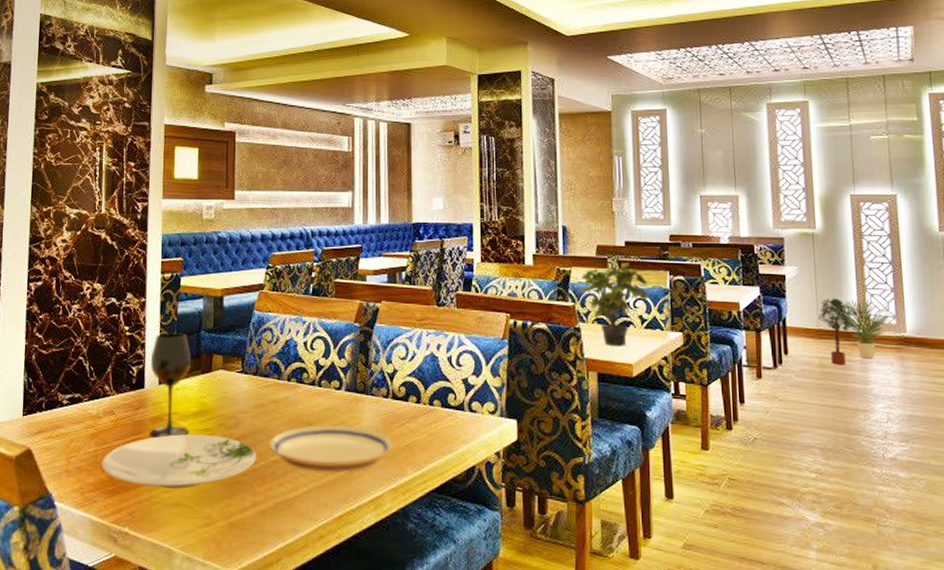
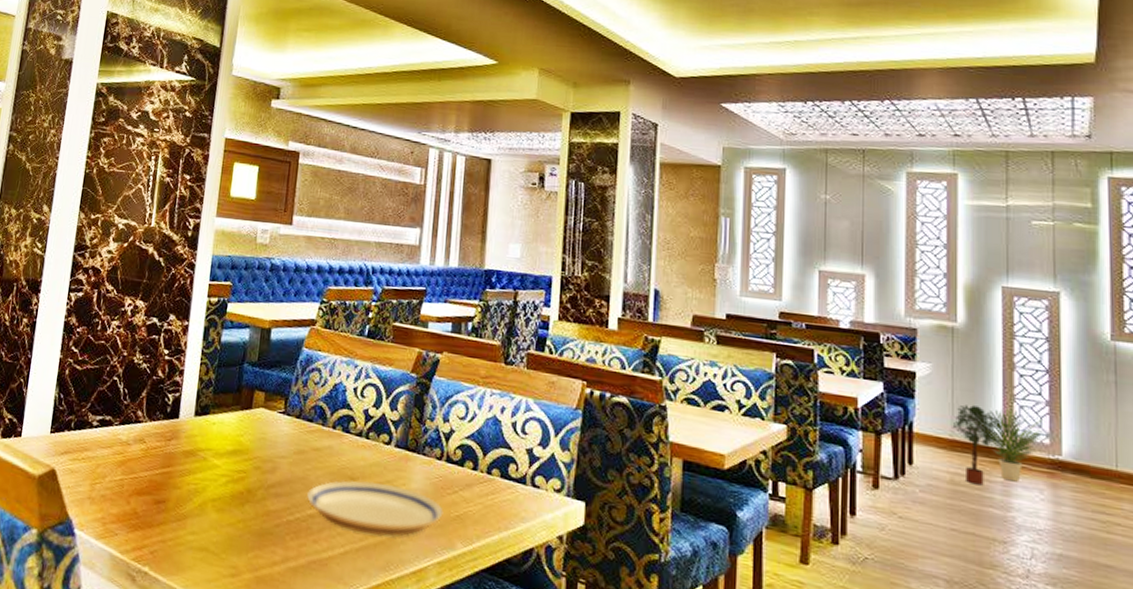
plate: present [102,434,256,489] -> none [126,471,292,533]
wineglass: present [150,333,191,438] -> none [180,361,232,475]
potted plant: present [575,259,650,346] -> none [663,332,751,433]

